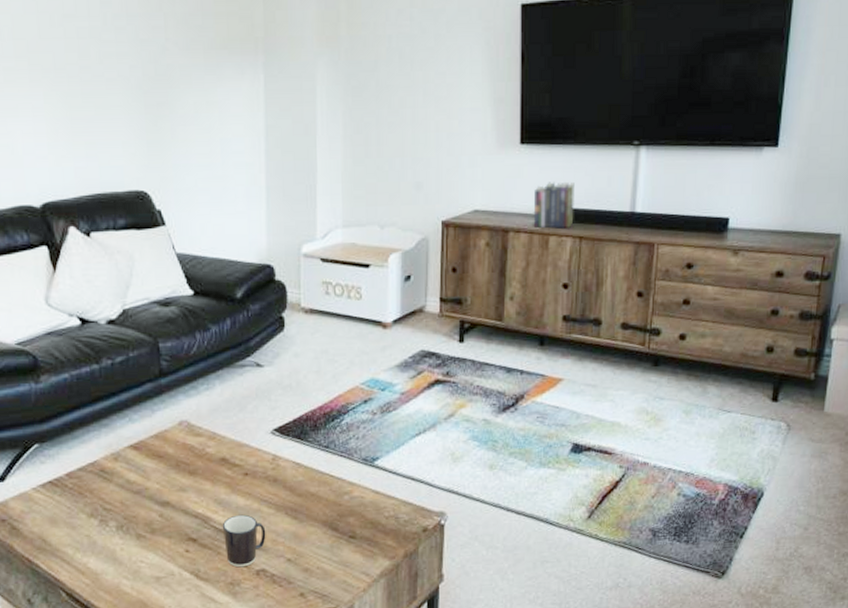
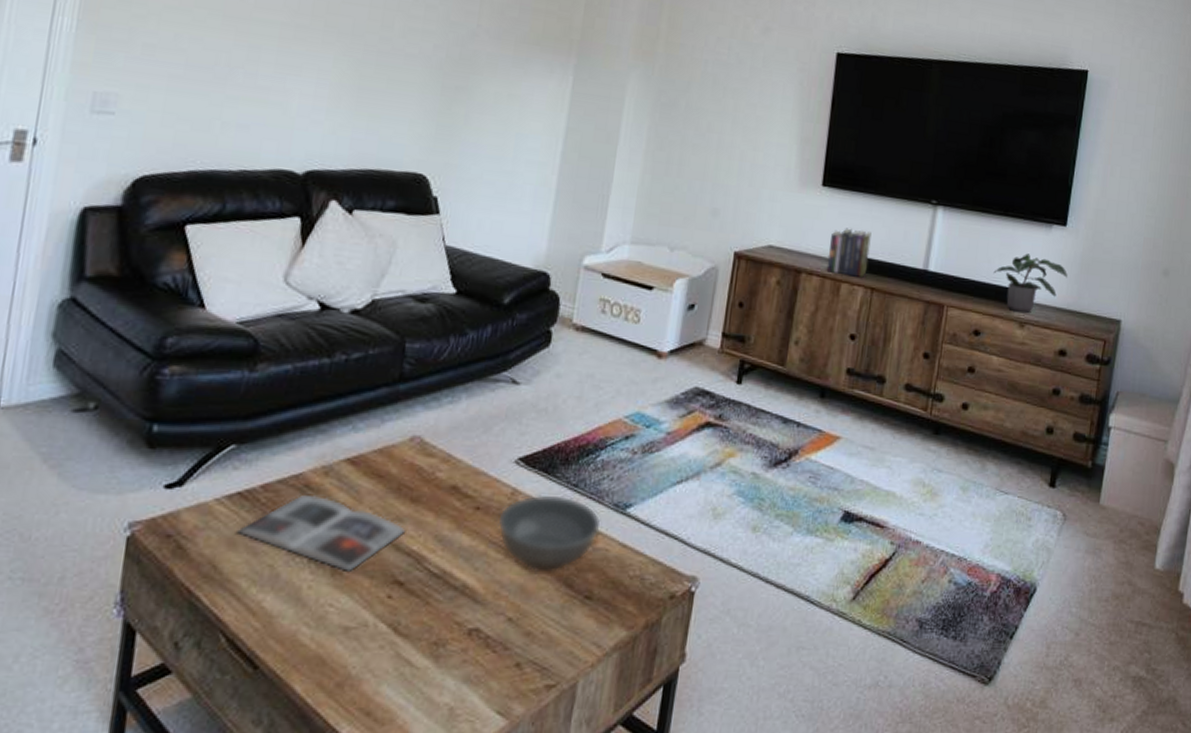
magazine: none [55,477,190,535] -> present [237,494,407,572]
mug: present [222,514,266,568] -> none [435,557,489,624]
bowl: none [265,456,354,520] -> present [497,494,601,572]
potted plant: none [703,181,781,241] -> present [993,253,1068,314]

